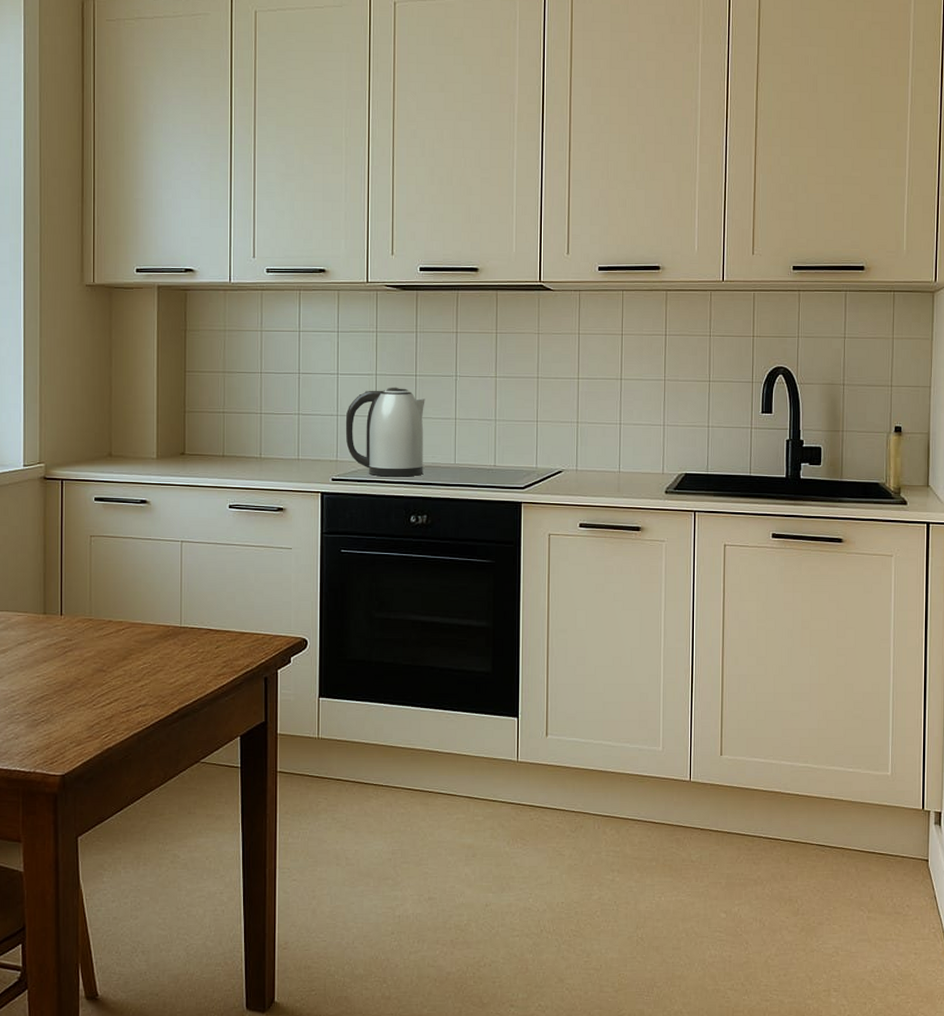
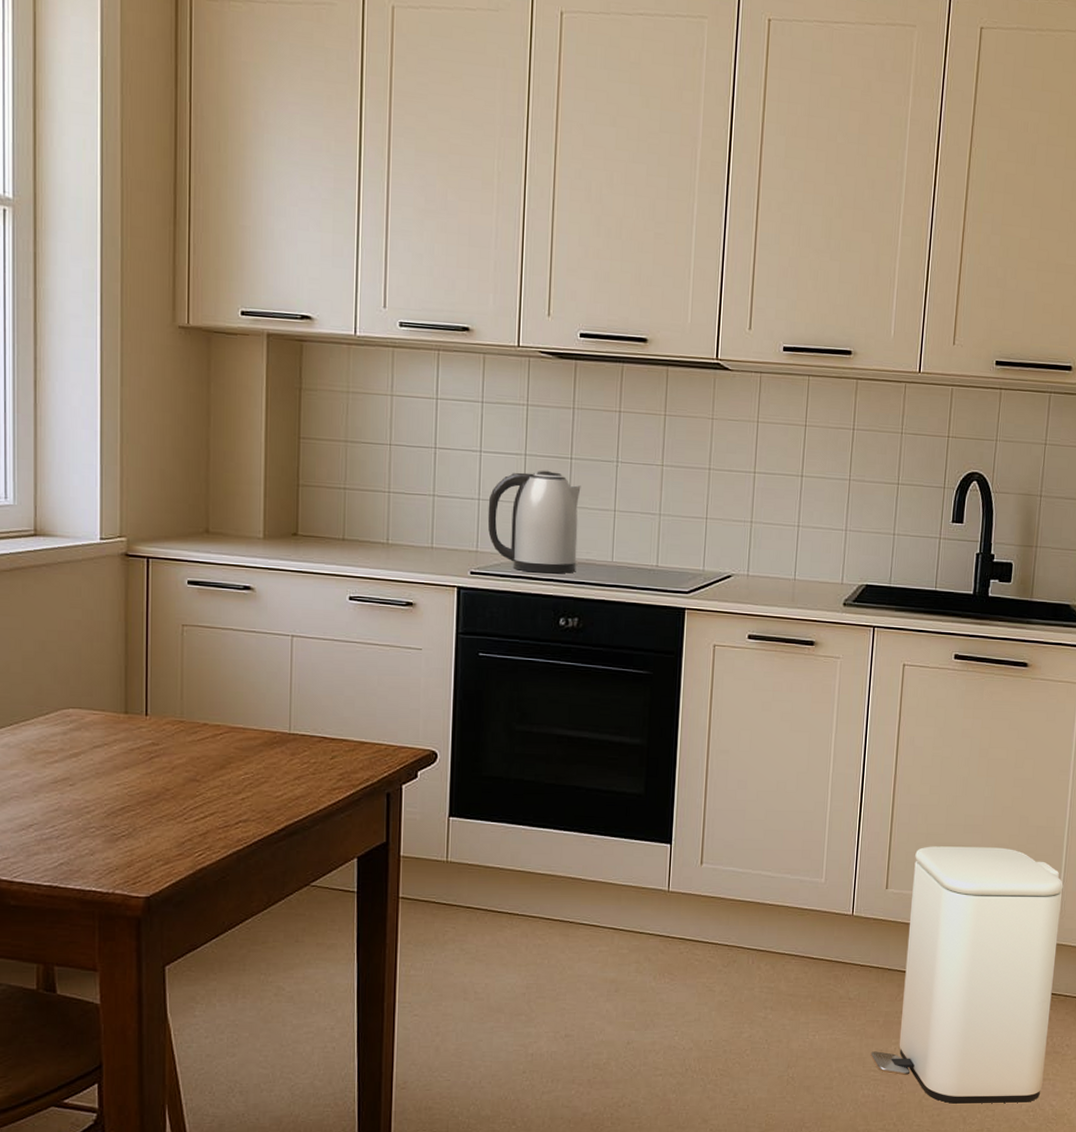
pedal bin: none [715,713,892,964] -> present [870,846,1064,1104]

